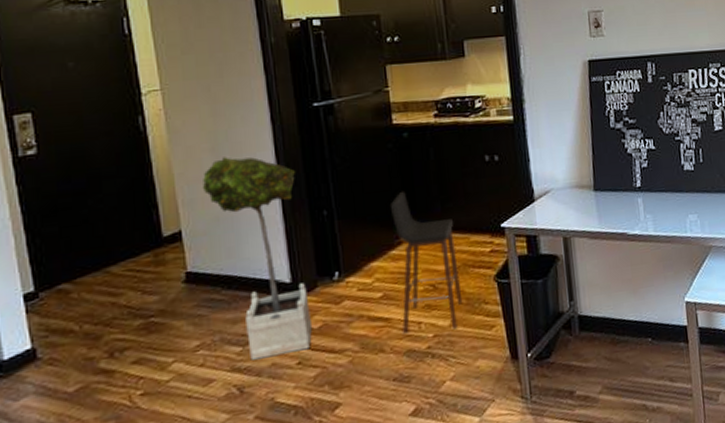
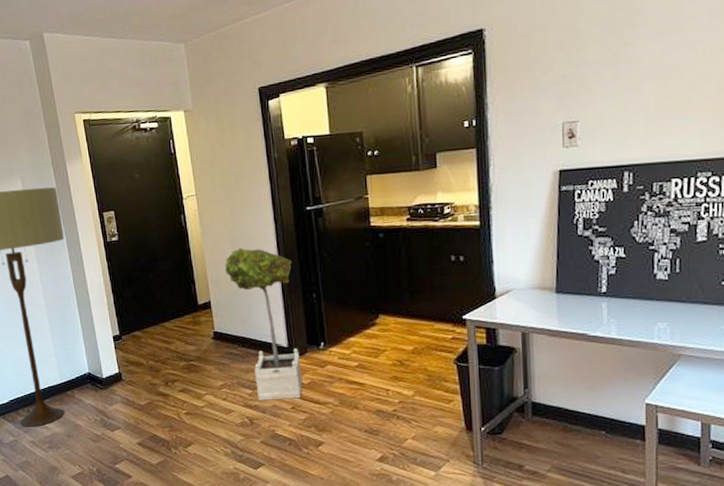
bar stool: present [389,191,463,334] -> none [366,282,425,399]

